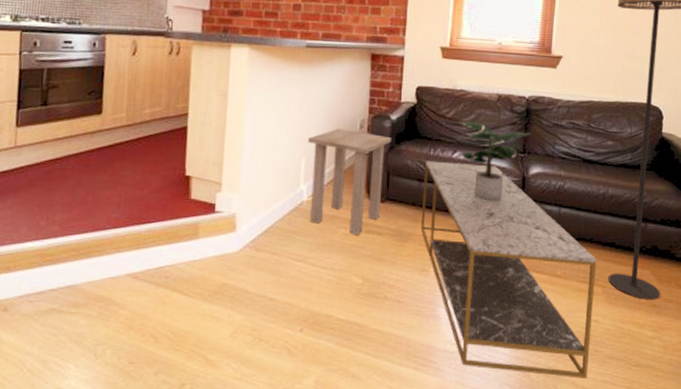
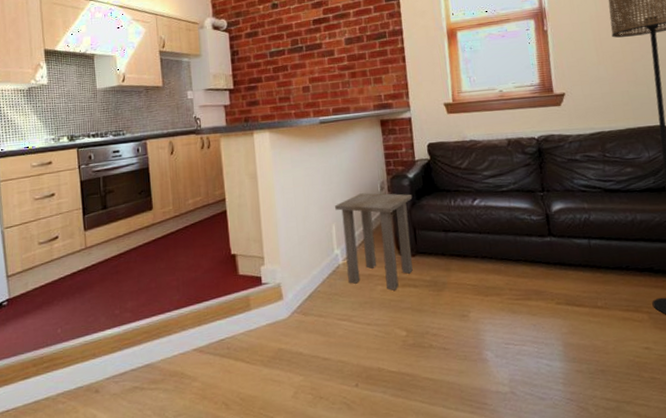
coffee table: present [420,161,597,378] -> none [448,208,649,408]
potted plant: present [459,121,531,201] -> none [474,168,547,242]

